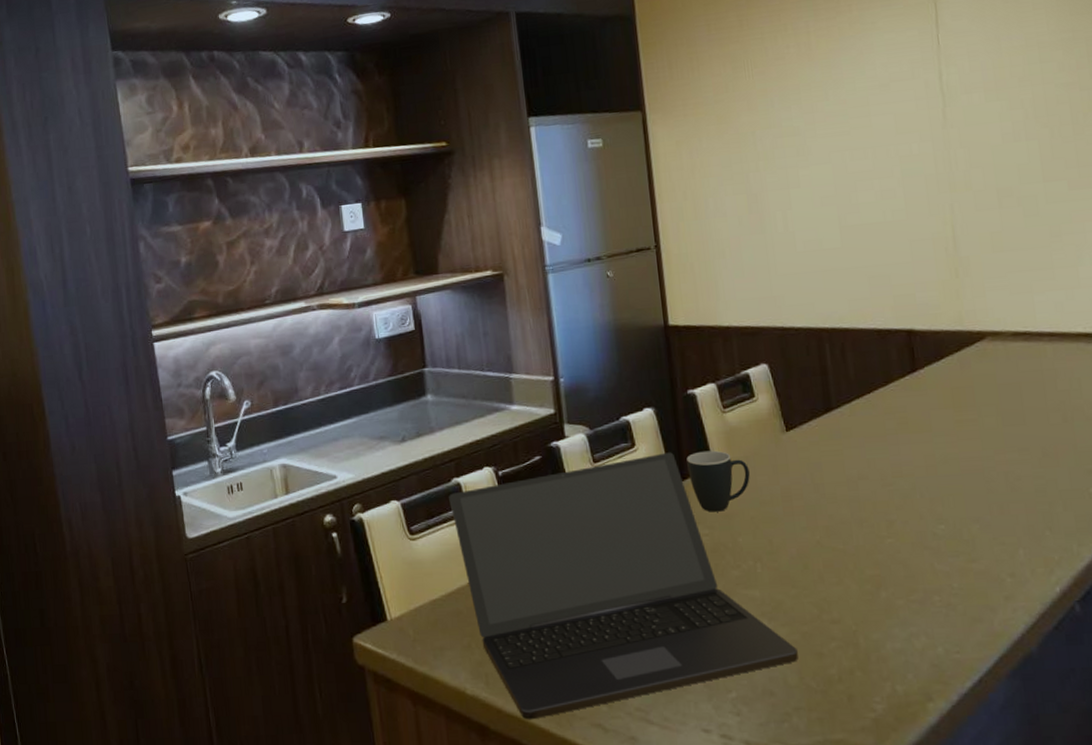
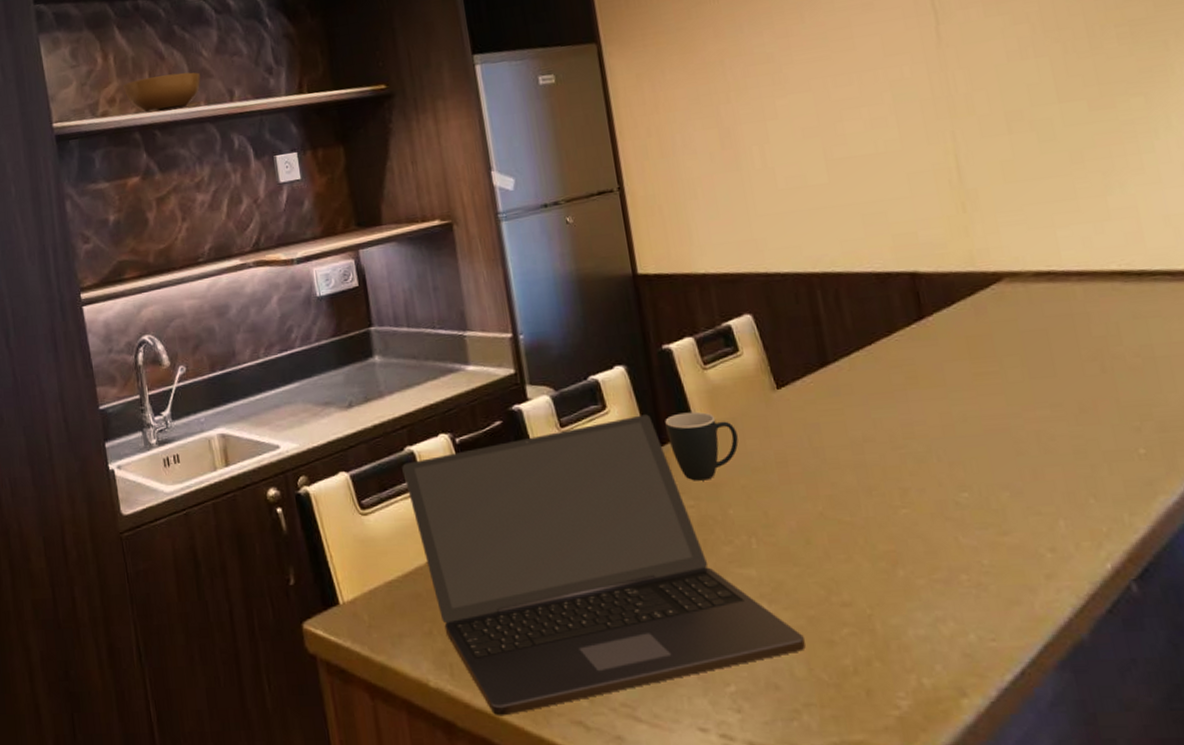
bowl: none [196,123,273,161] -> present [122,72,201,113]

